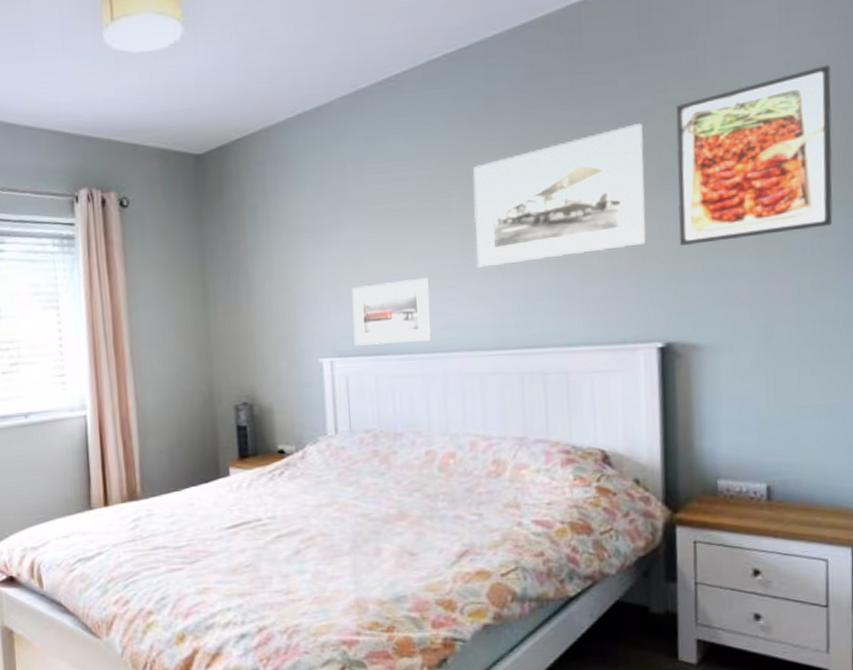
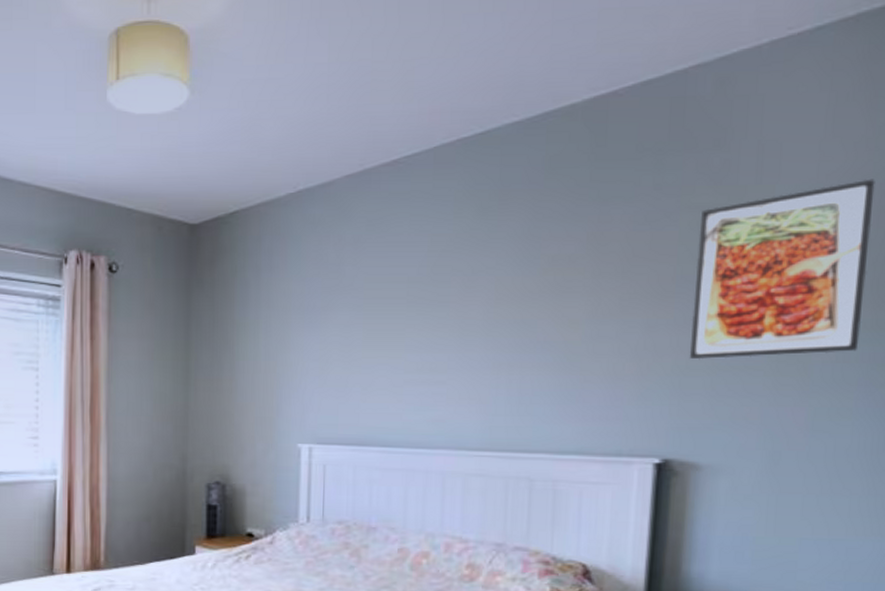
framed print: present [352,277,432,346] -> none [335,369,420,436]
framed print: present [472,123,646,268] -> none [471,227,663,365]

